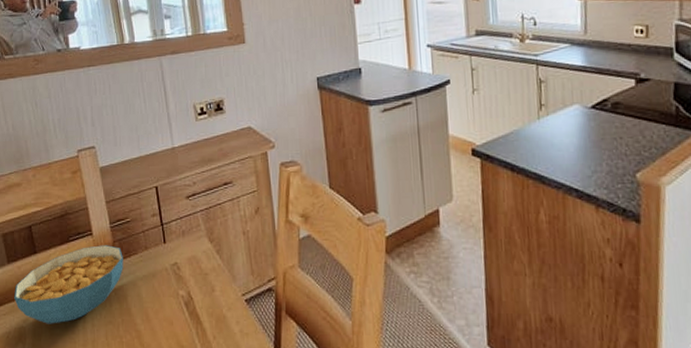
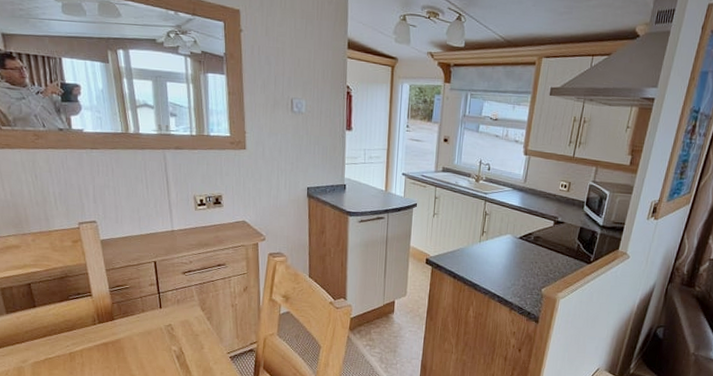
cereal bowl: present [14,245,123,324] -> none [13,305,121,366]

